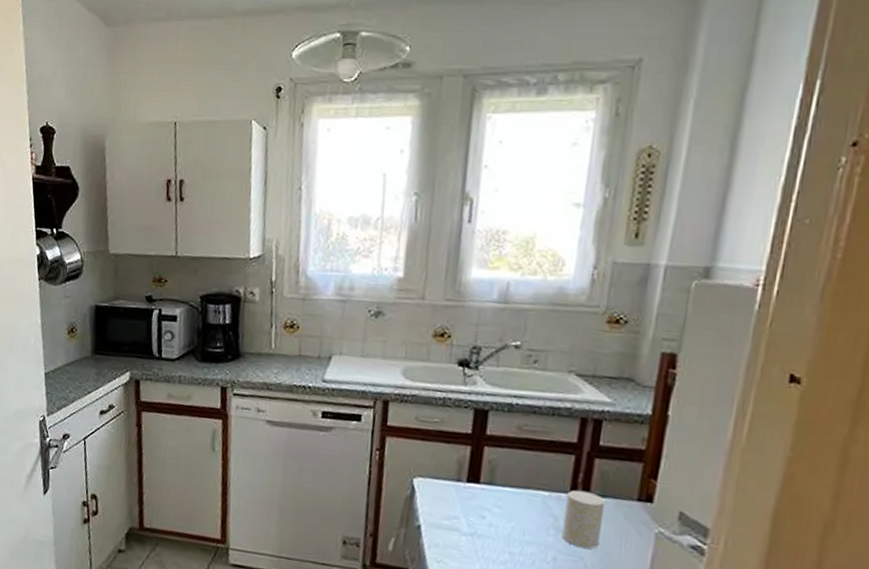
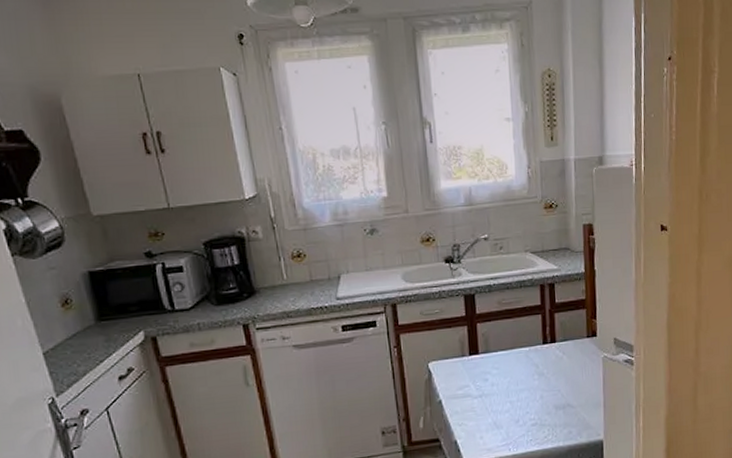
cup: present [561,489,605,549] -> none [541,339,568,384]

